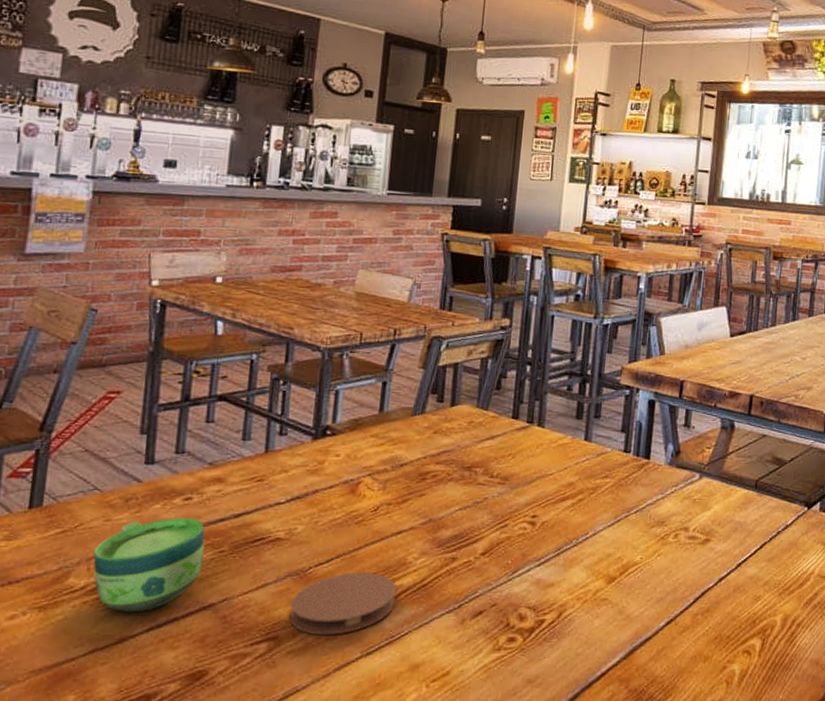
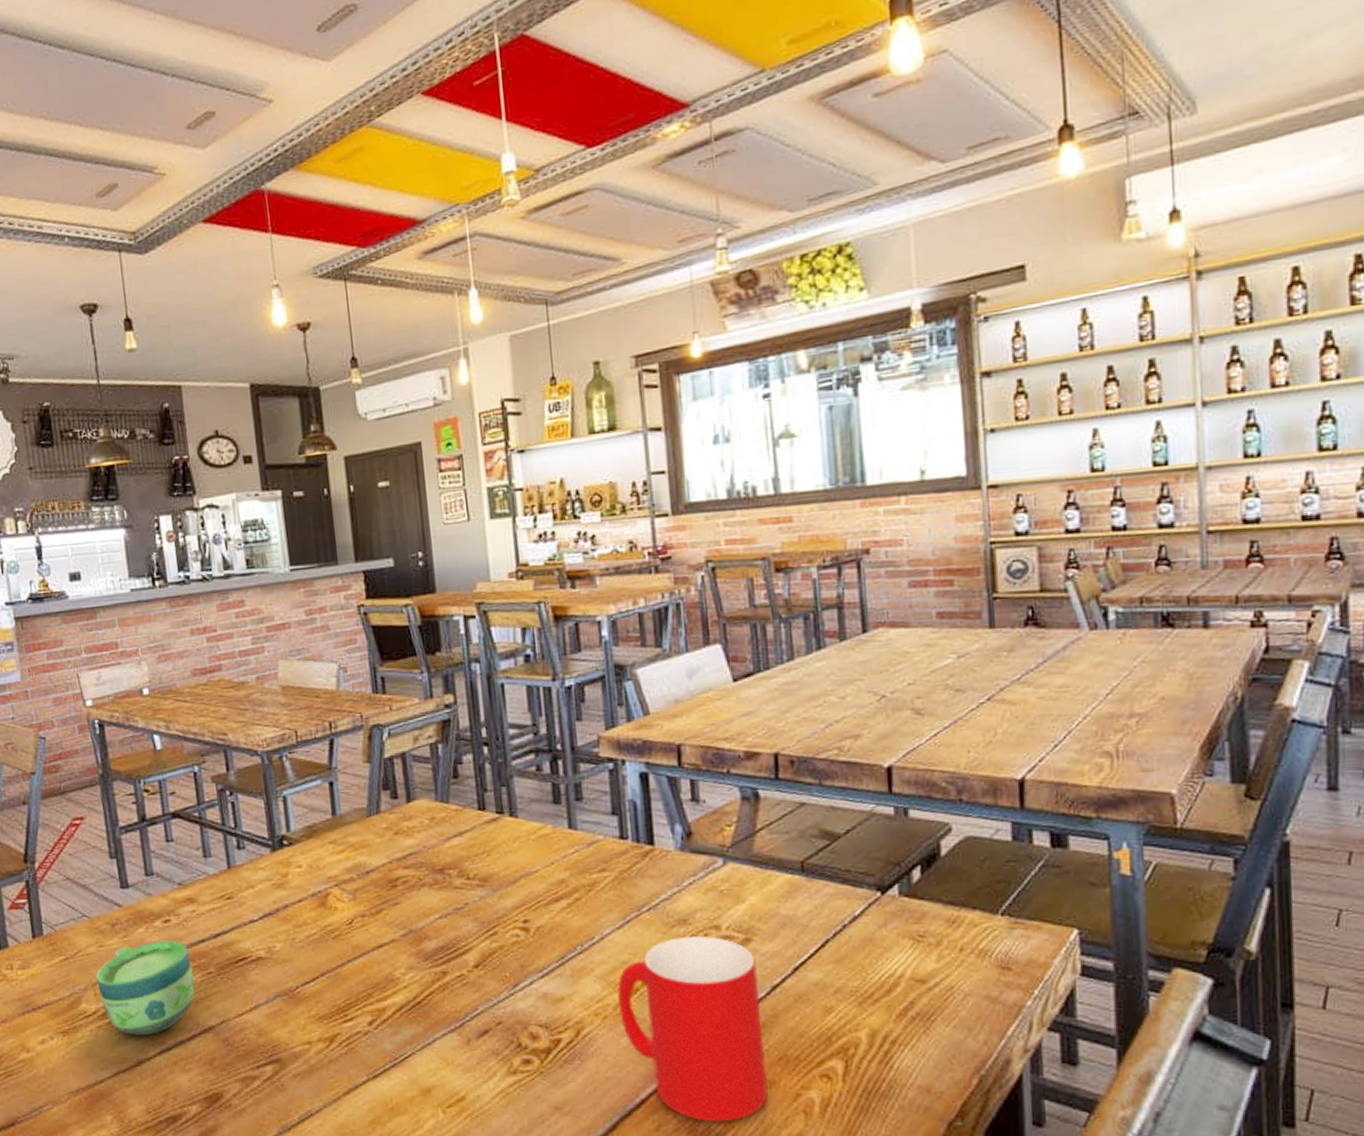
coaster: present [289,573,397,636] -> none [286,991,393,1058]
cup: none [597,535,711,692] -> present [617,935,768,1122]

